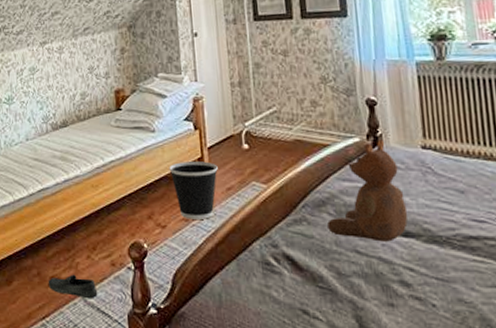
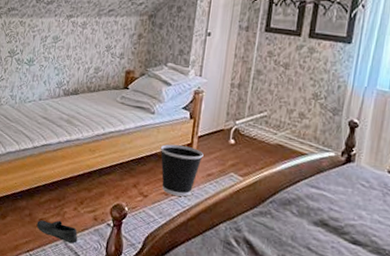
teddy bear: present [327,139,408,242] -> none [288,158,363,246]

